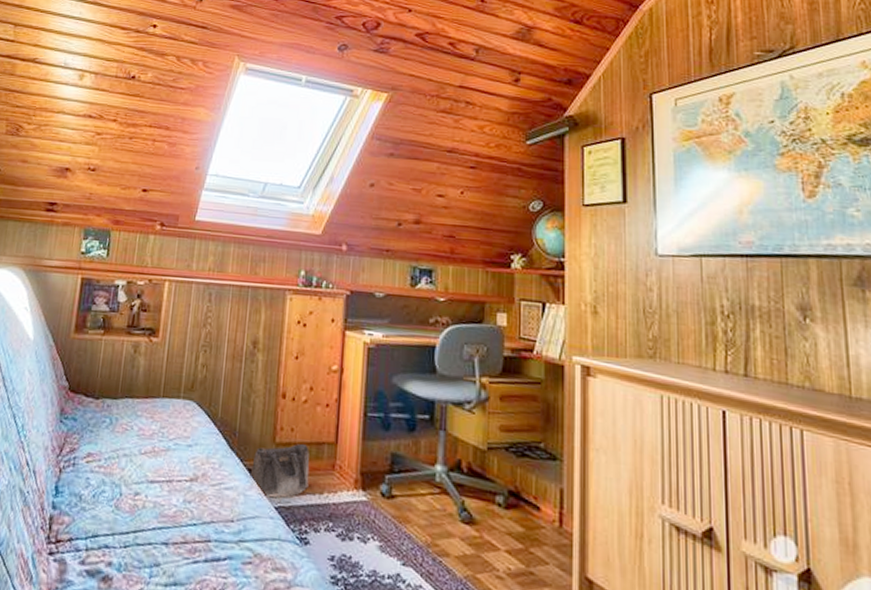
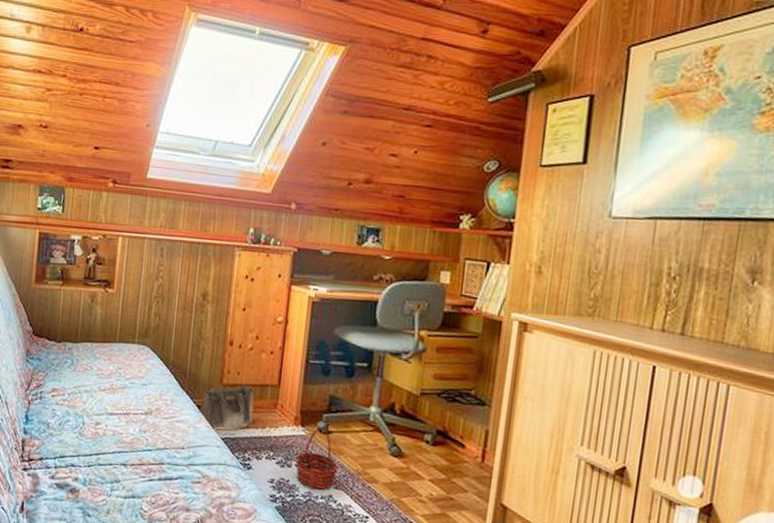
basket: none [357,489,406,568] -> present [295,426,339,490]

